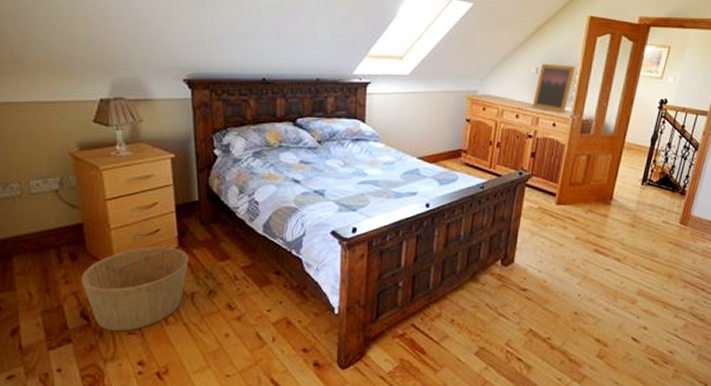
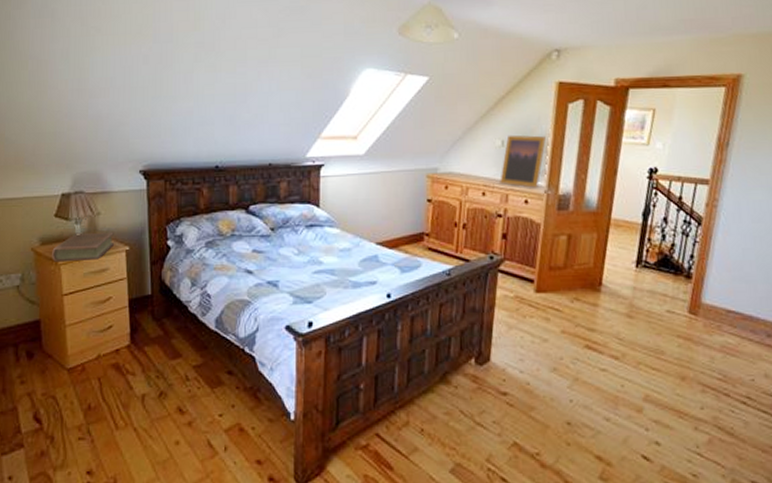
basket: present [80,246,188,332] -> none [35,344,140,437]
book: none [92,139,159,168] -> present [52,232,115,262]

